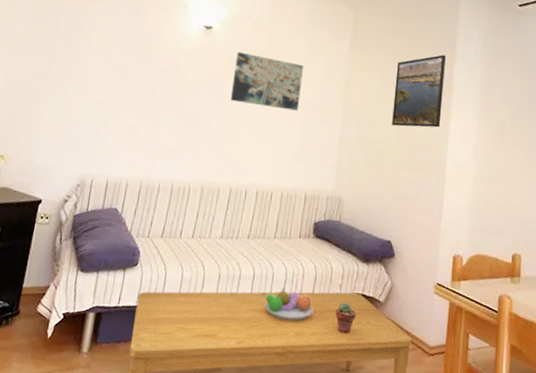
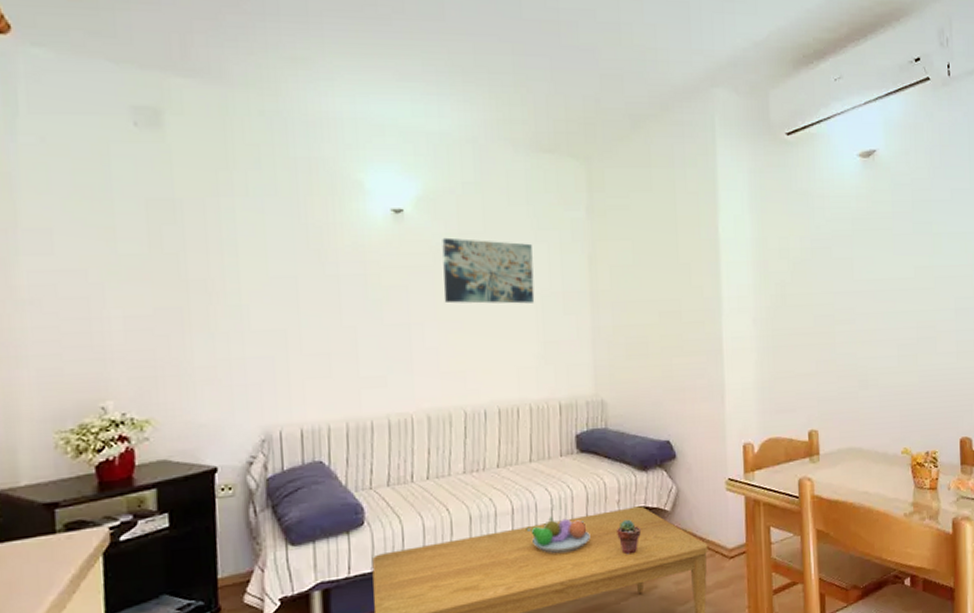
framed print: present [392,54,446,128] -> none [648,208,711,304]

